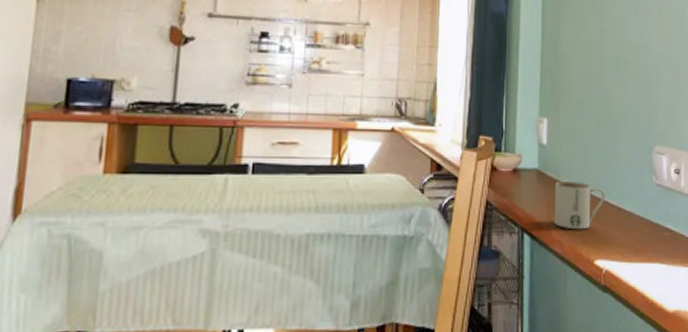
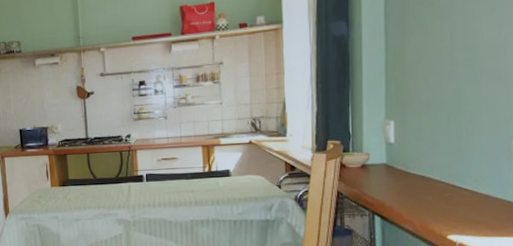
mug: present [555,182,606,230] -> none [405,172,459,211]

